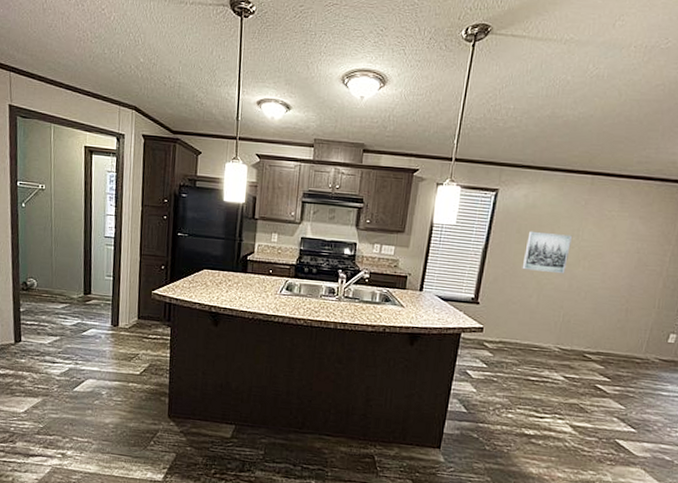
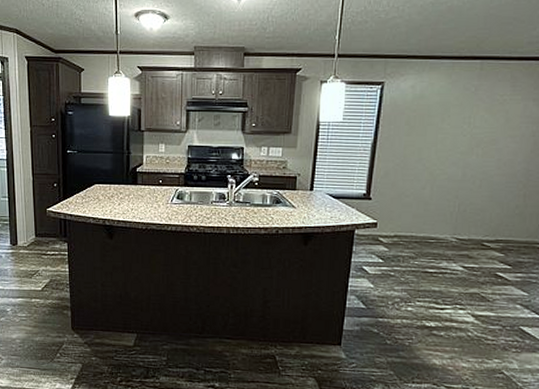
wall art: present [522,231,573,274] -> none [413,122,464,164]

